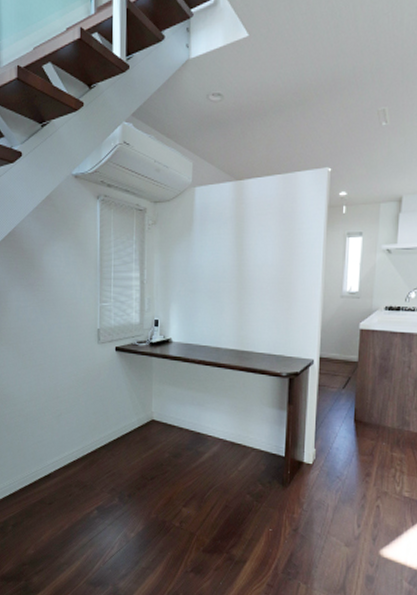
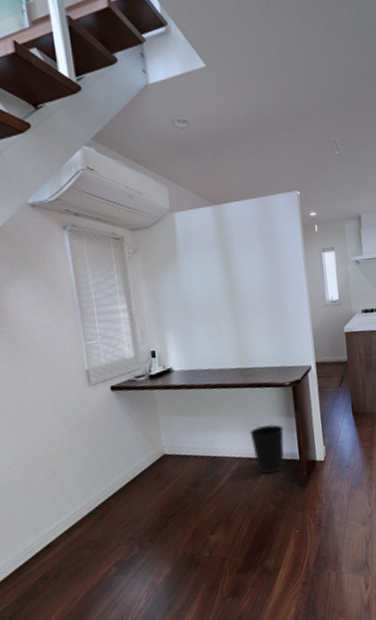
wastebasket: none [236,412,272,463] -> present [249,424,285,474]

